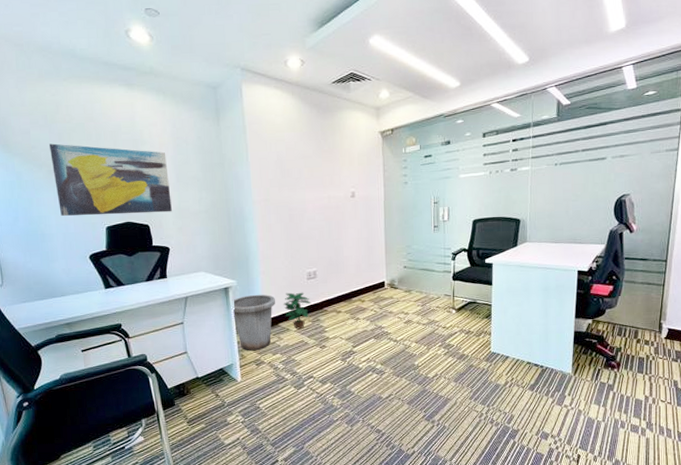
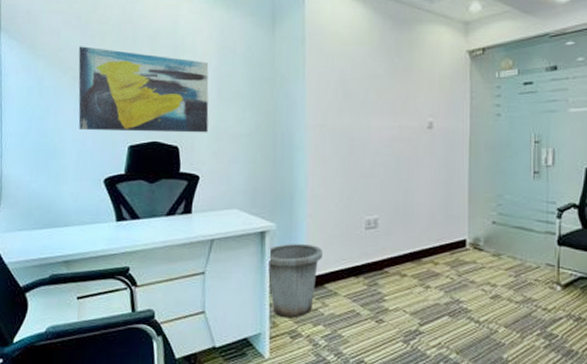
potted plant: present [283,292,312,329] -> none [332,244,369,294]

